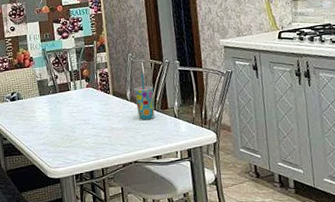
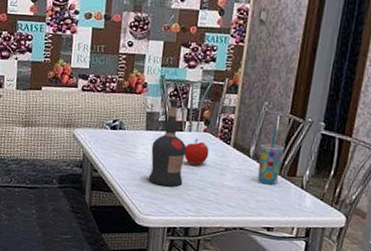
liquor bottle: none [47,65,79,140] -> present [148,98,187,187]
fruit: none [74,94,95,117] -> present [184,138,210,166]

